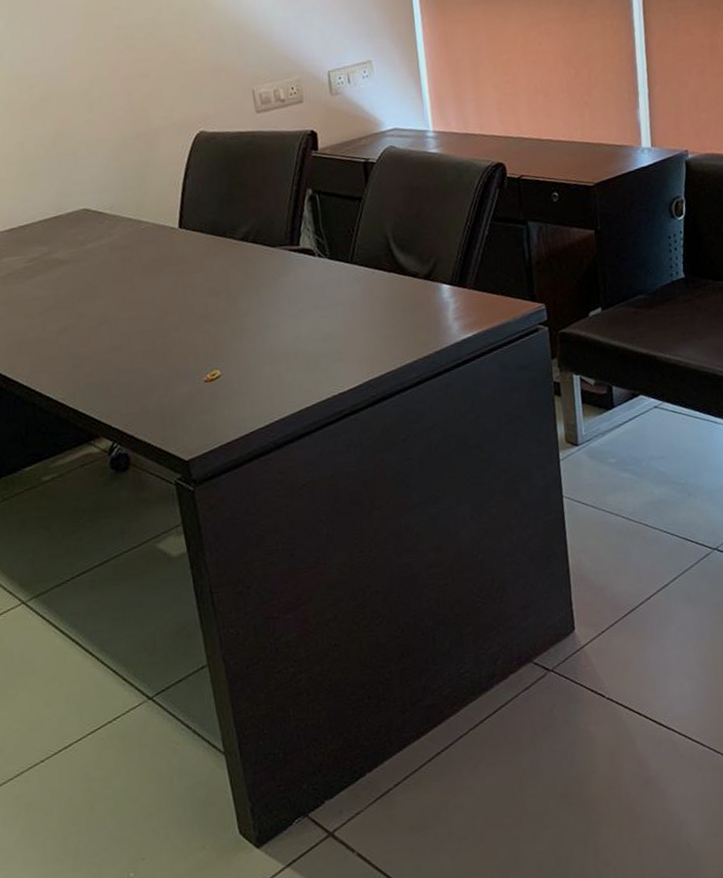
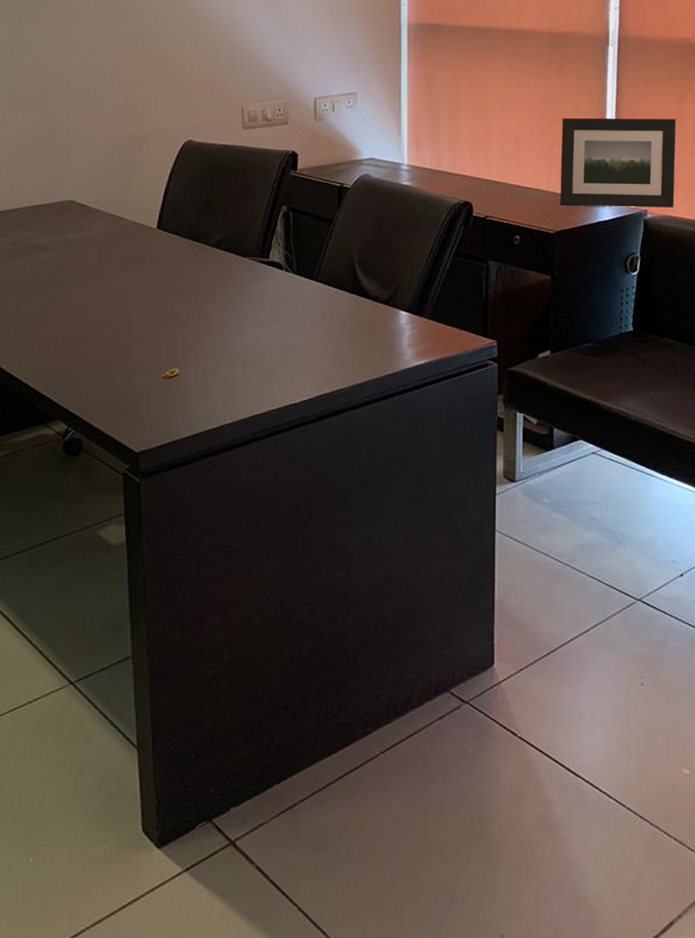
picture frame: none [590,51,716,156] -> present [559,117,676,207]

